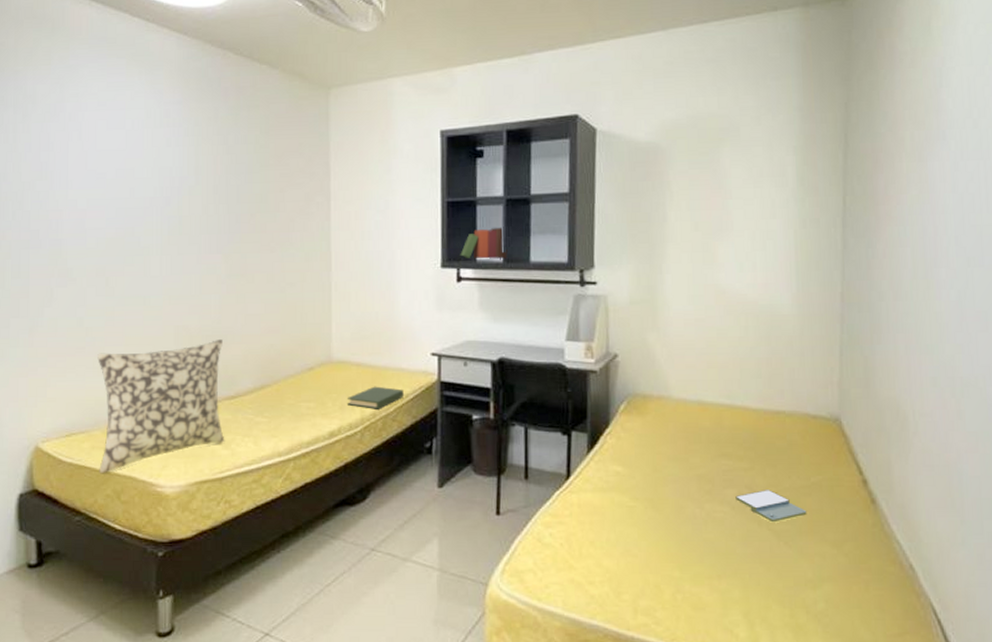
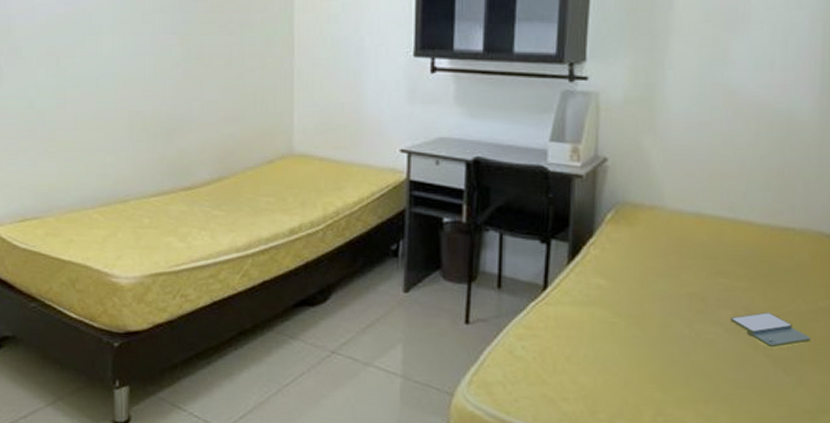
pillow: present [97,340,225,474] -> none [49,127,181,262]
hardback book: present [348,386,404,409] -> none [309,182,369,207]
books: present [460,228,508,259] -> none [435,13,488,48]

